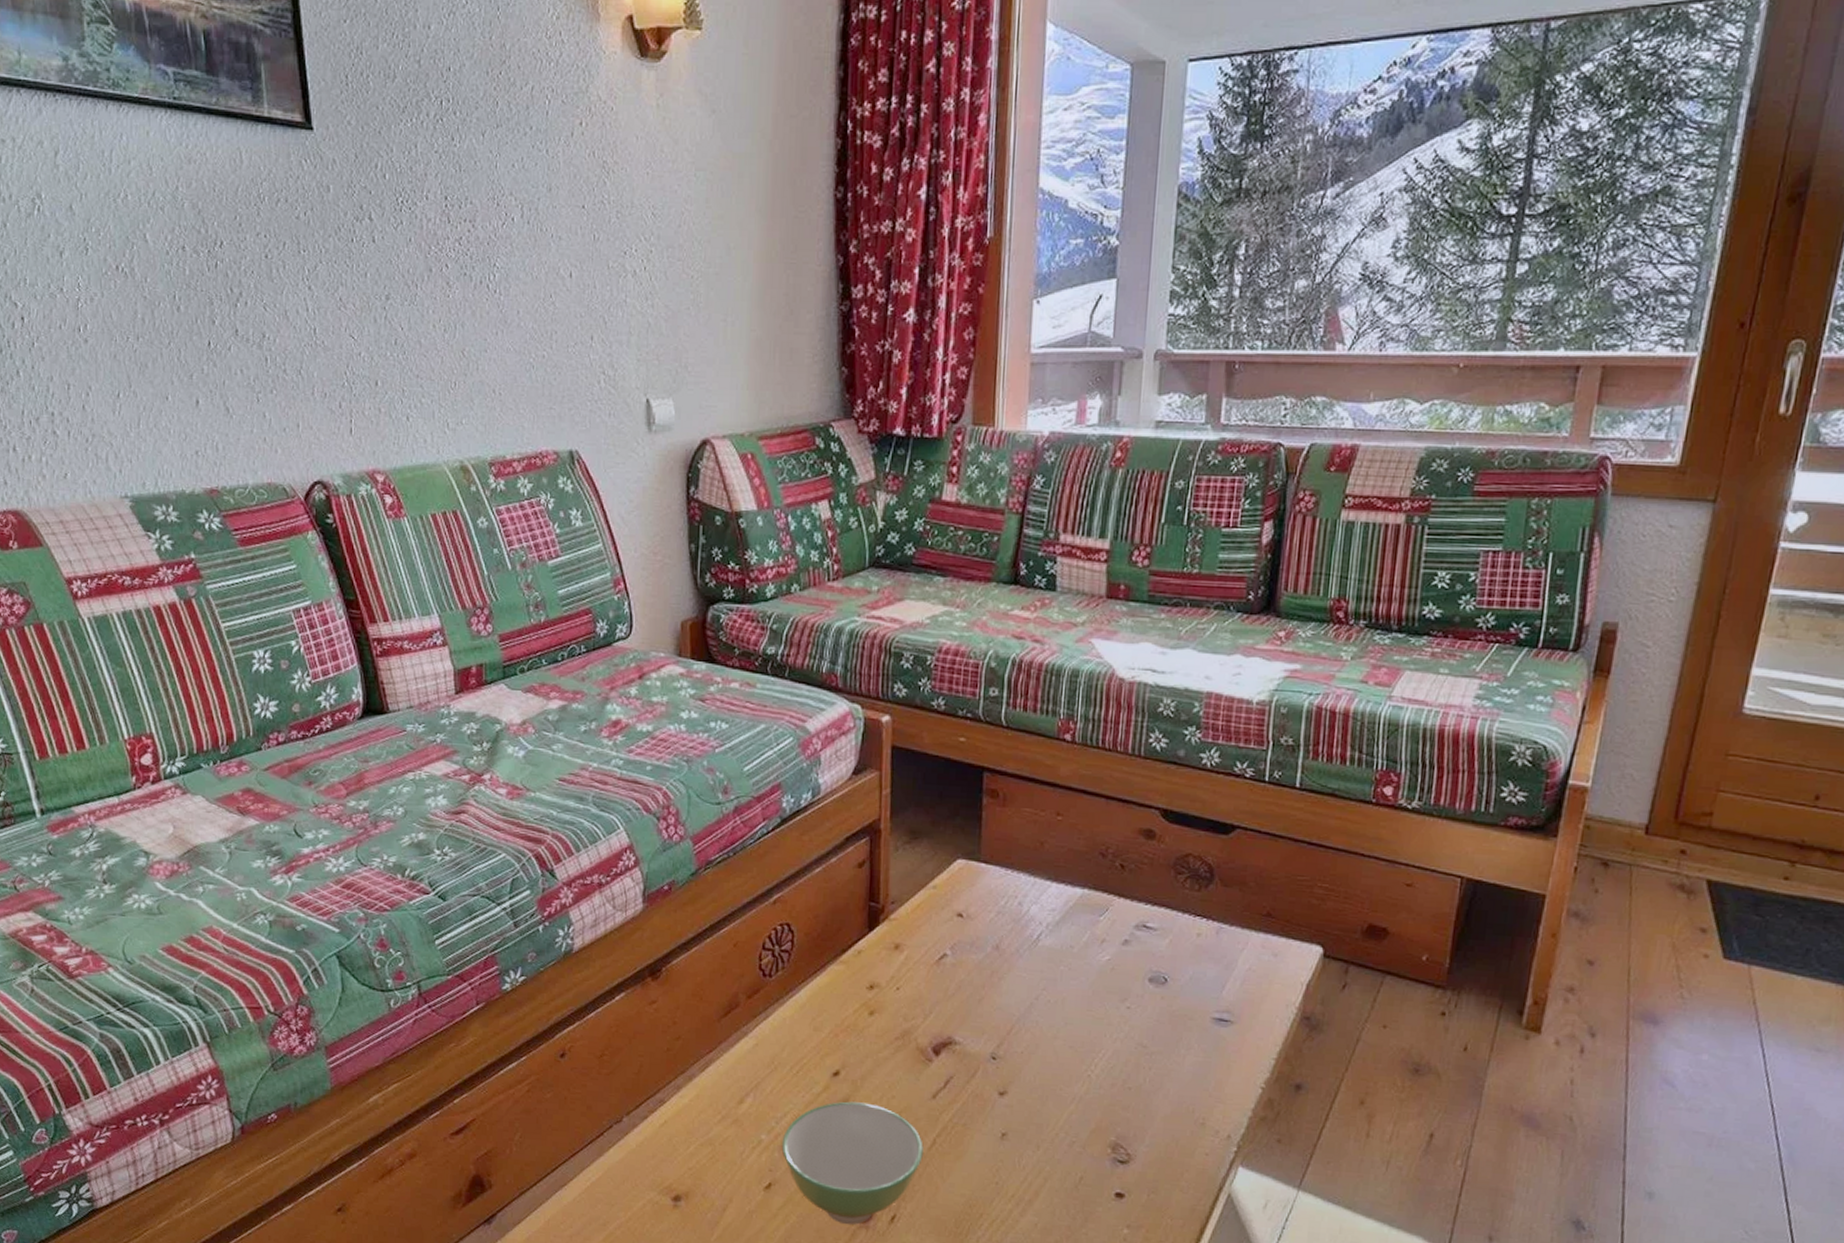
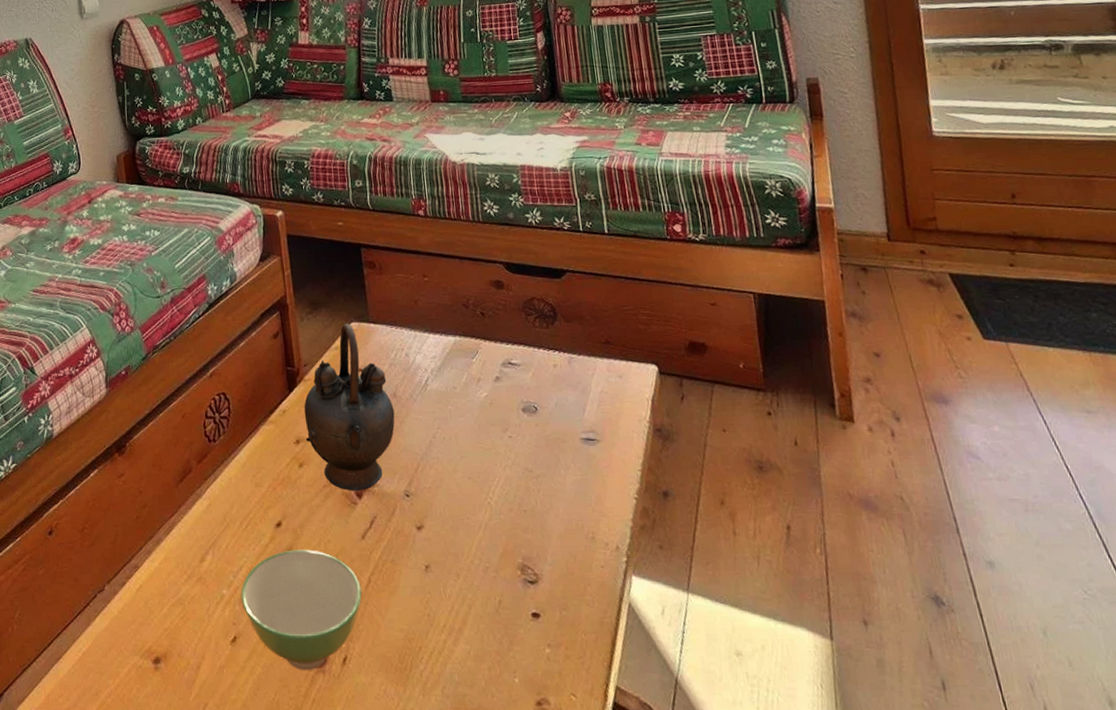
teapot: none [881,860,994,1047] -> present [304,324,395,490]

